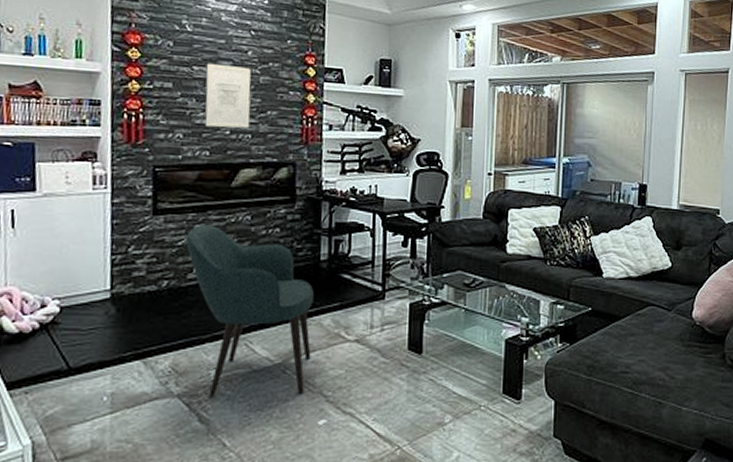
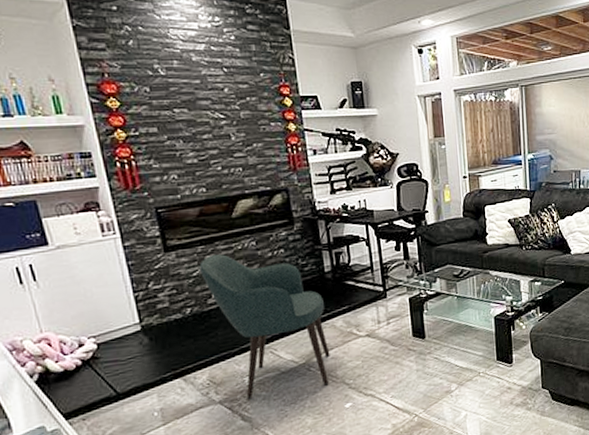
wall art: present [204,63,251,128] -> none [186,104,239,166]

